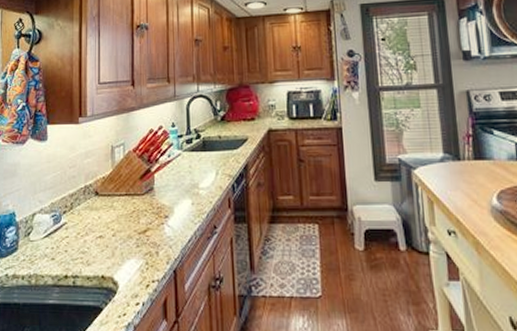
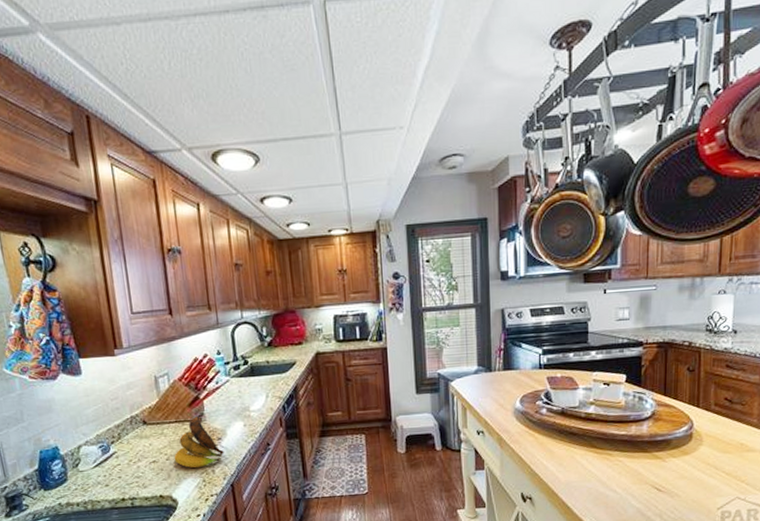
banana: none [120,191,170,247] -> present [174,417,224,468]

